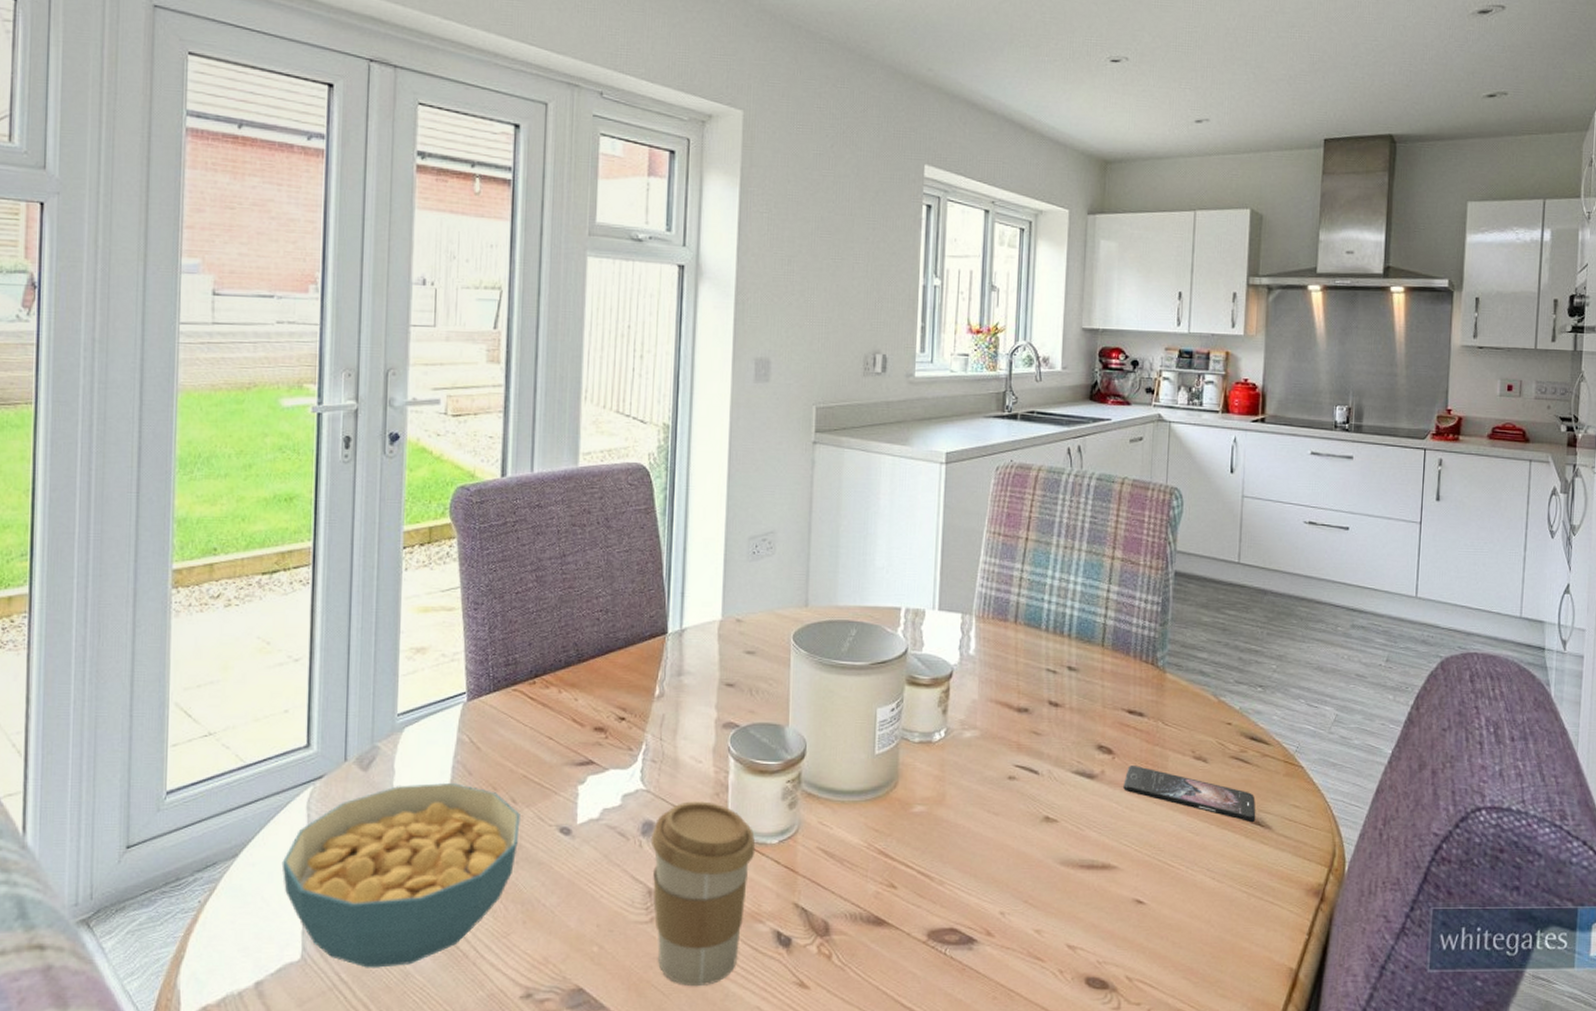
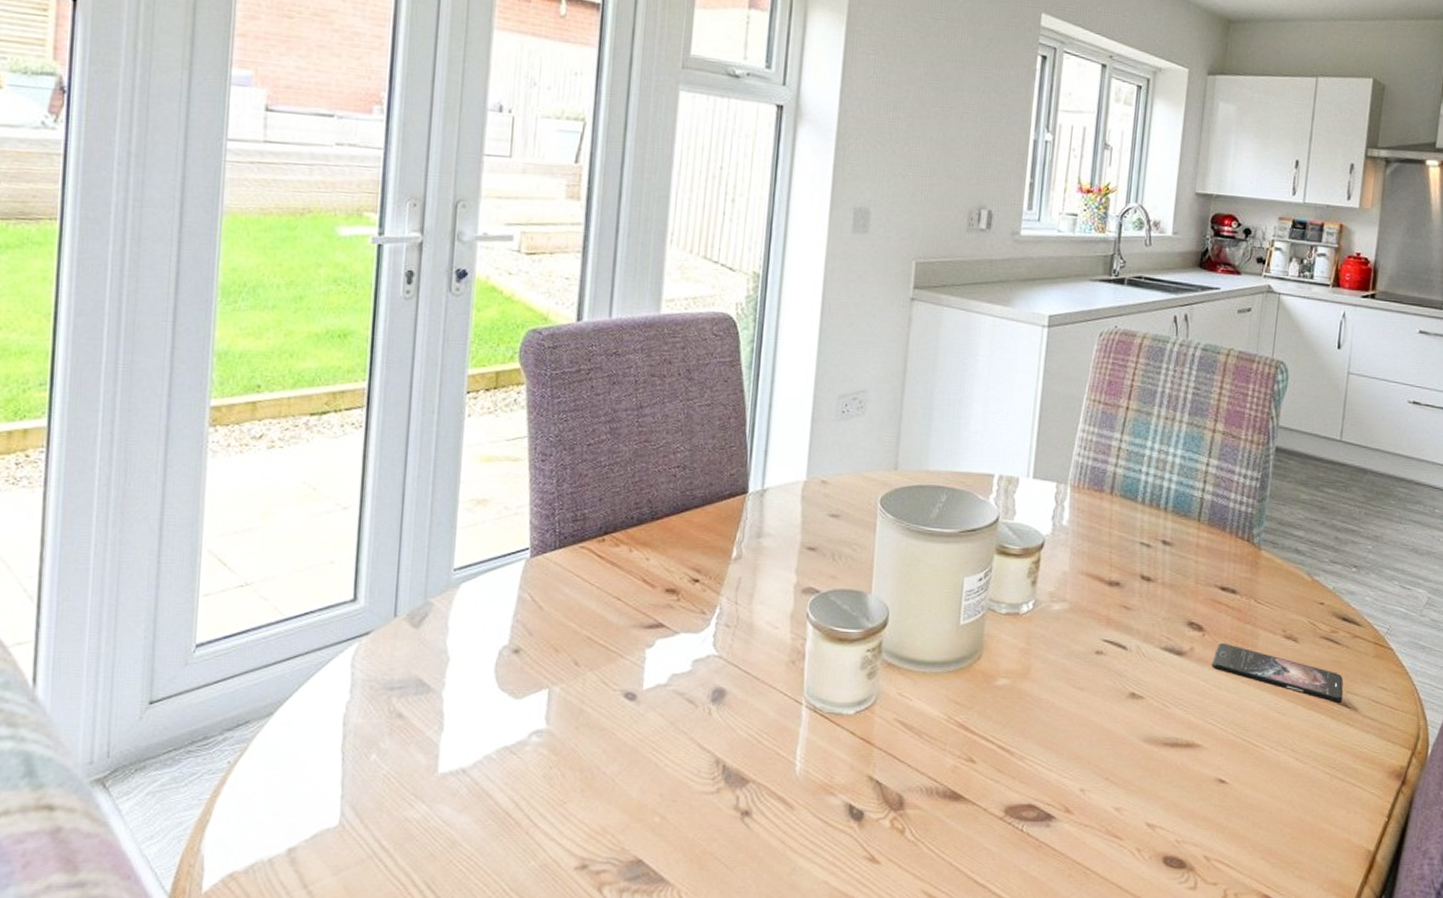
cereal bowl: present [281,782,520,968] -> none [321,642,583,836]
coffee cup: present [650,801,756,987] -> none [720,668,831,860]

